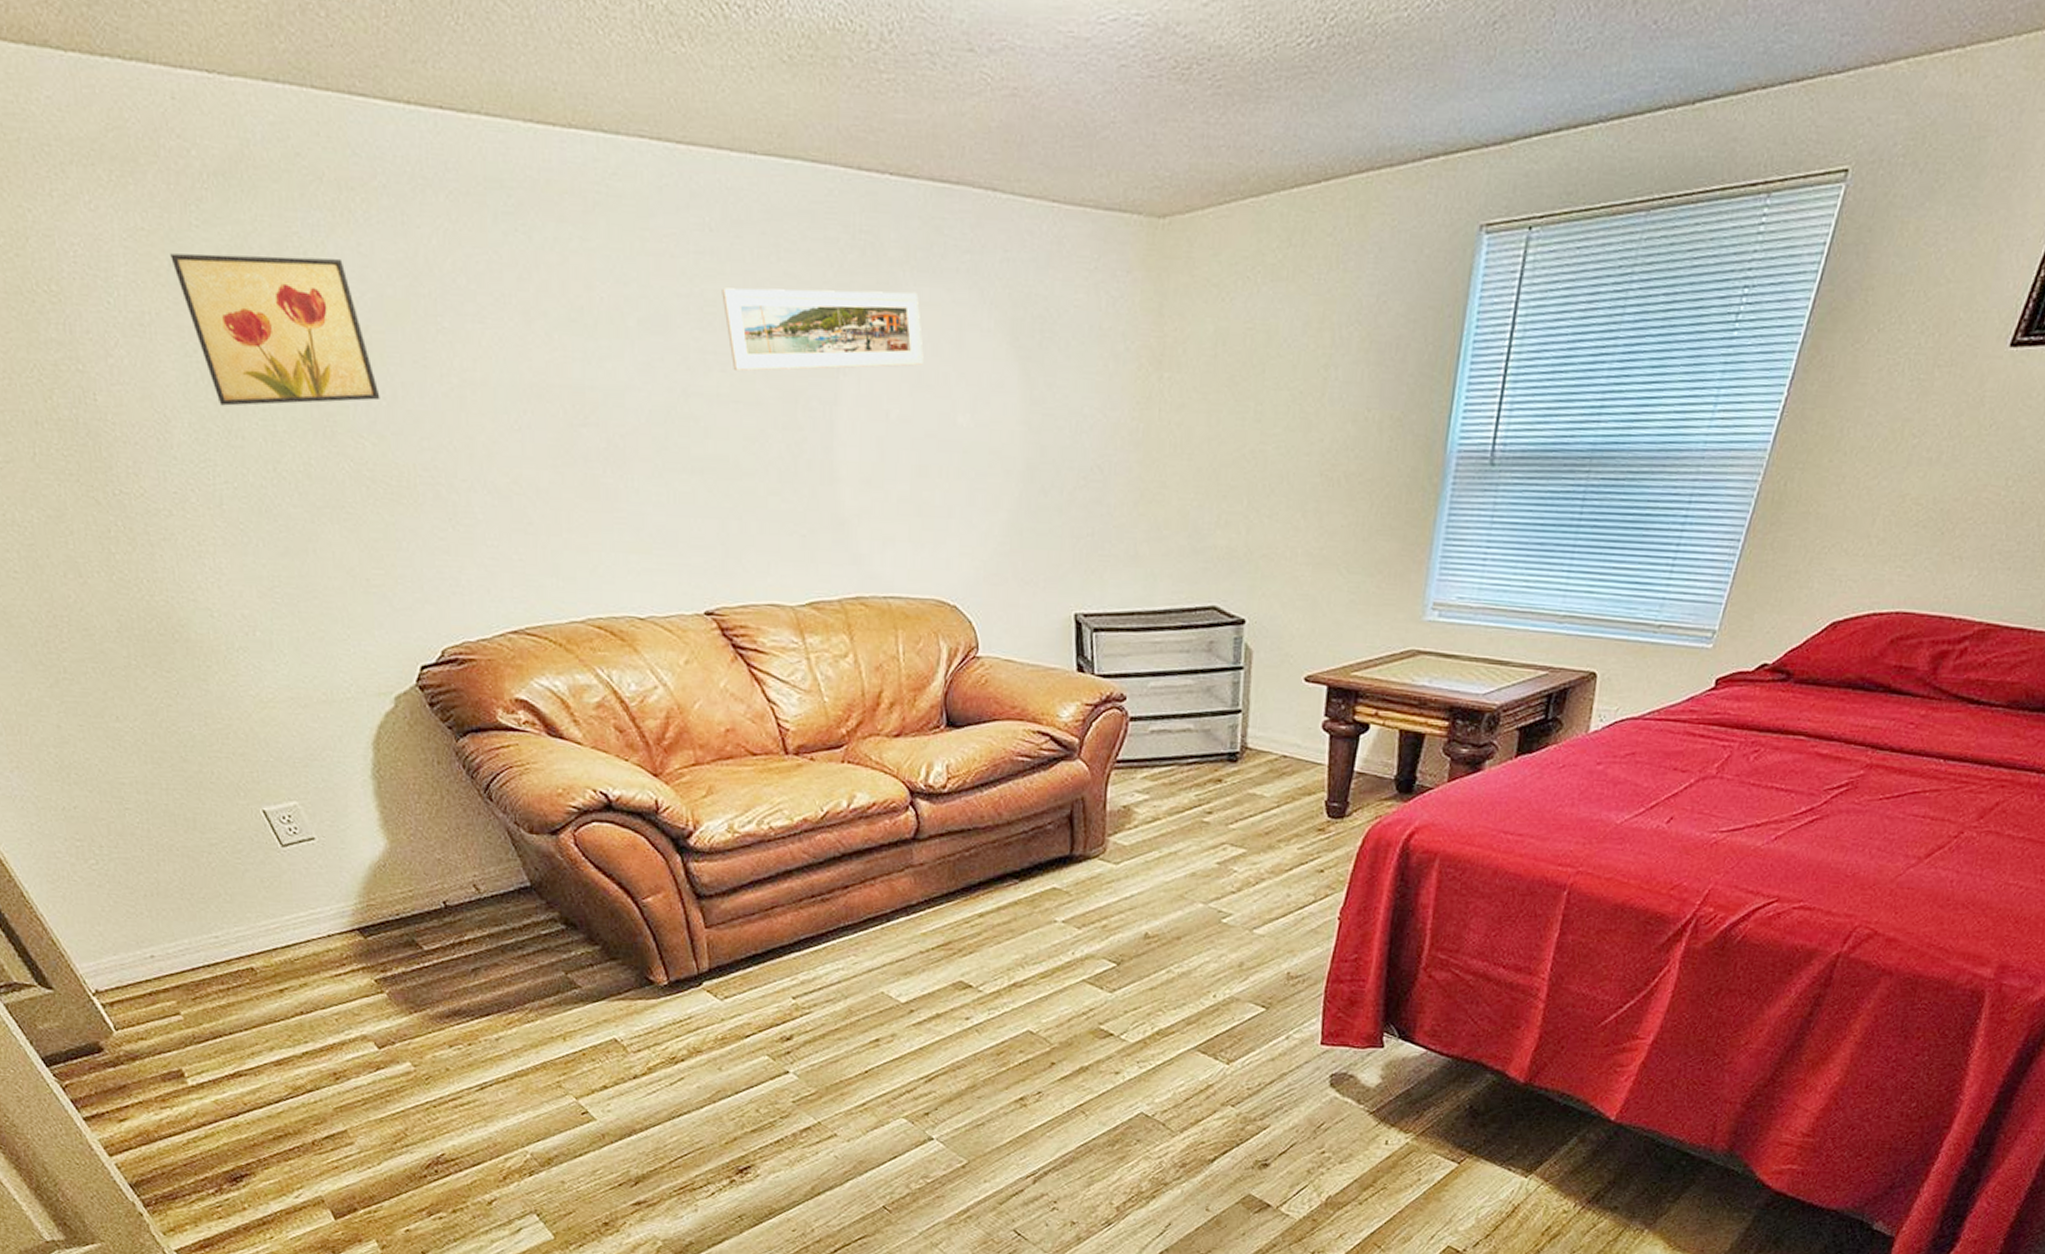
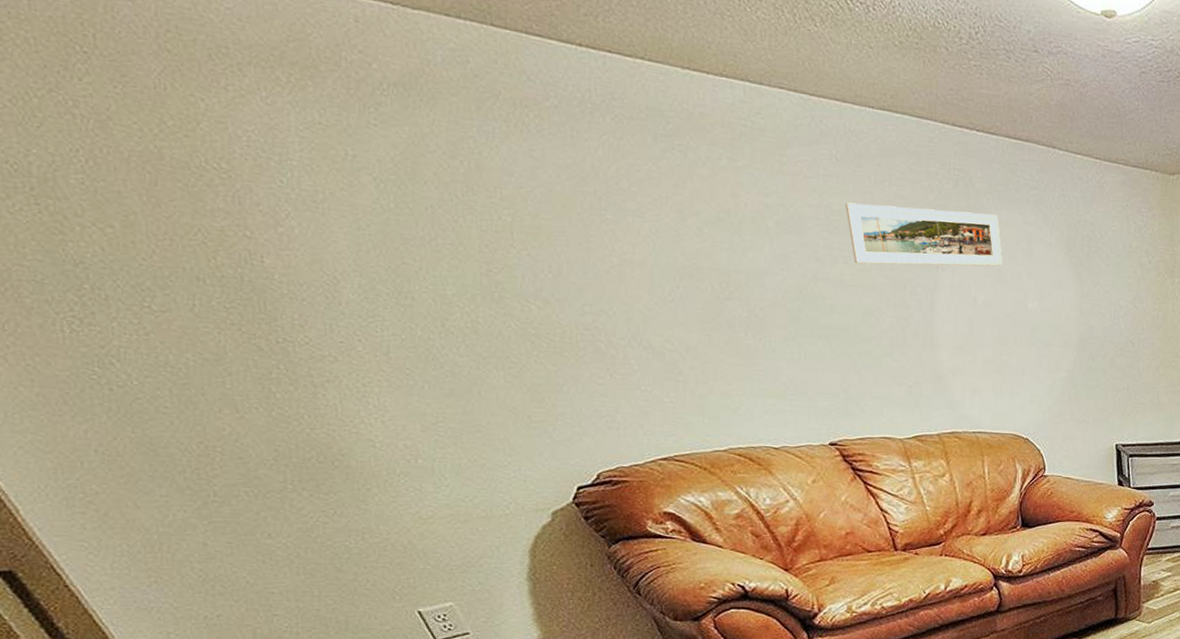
wall art: present [170,253,380,406] -> none [347,145,547,273]

